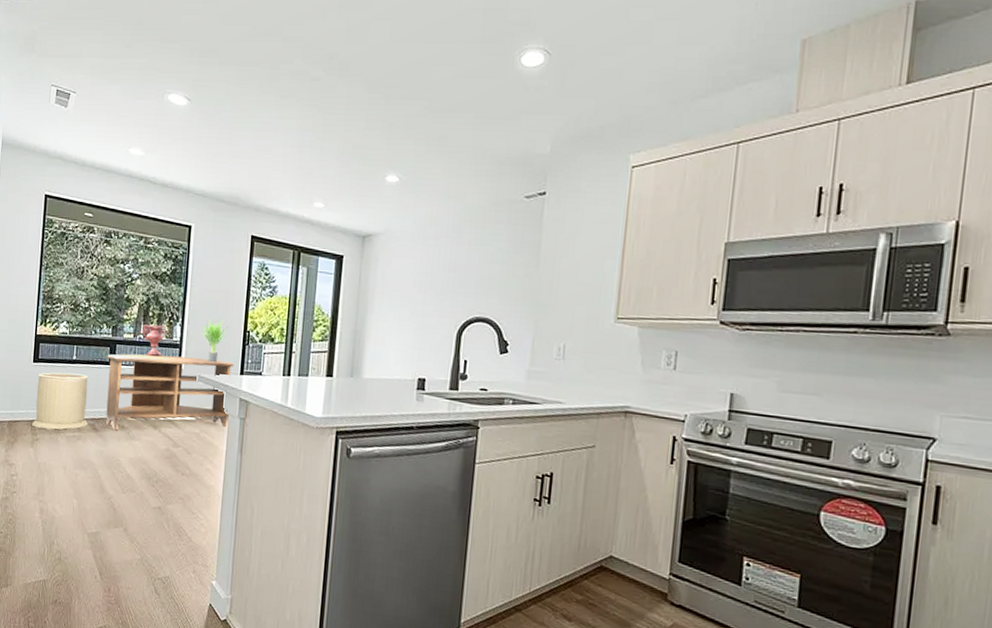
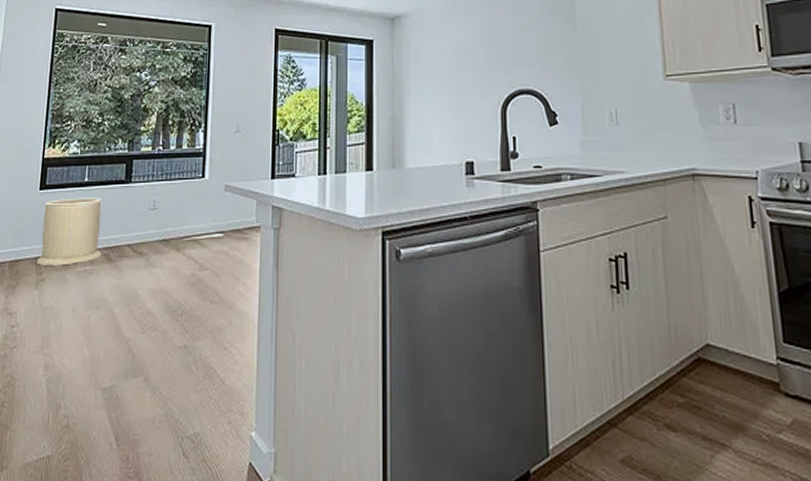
tv stand: present [106,353,234,431] -> none [122,166,264,259]
decorative urn: present [142,324,167,357] -> none [161,133,188,169]
potted plant: present [199,318,227,363] -> none [224,119,254,169]

